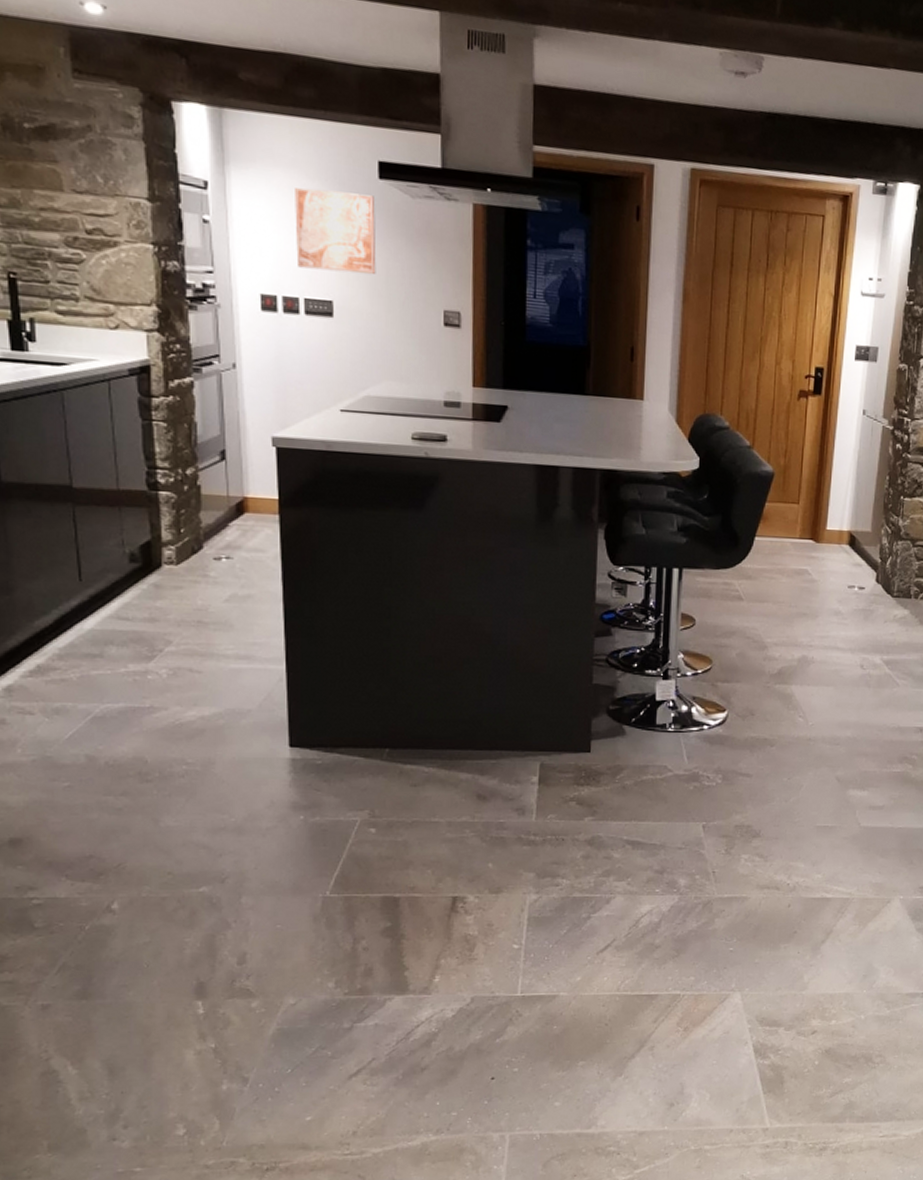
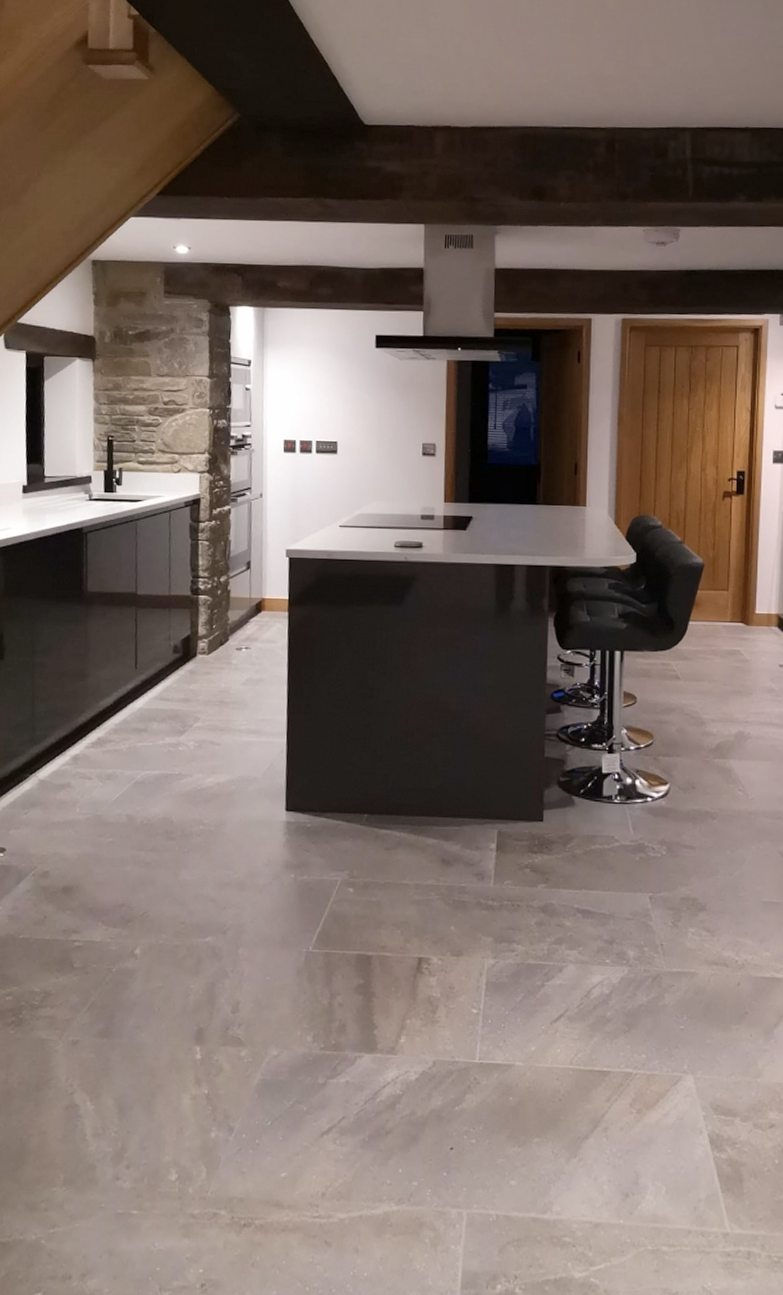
wall art: present [295,188,376,274] -> none [312,359,372,420]

